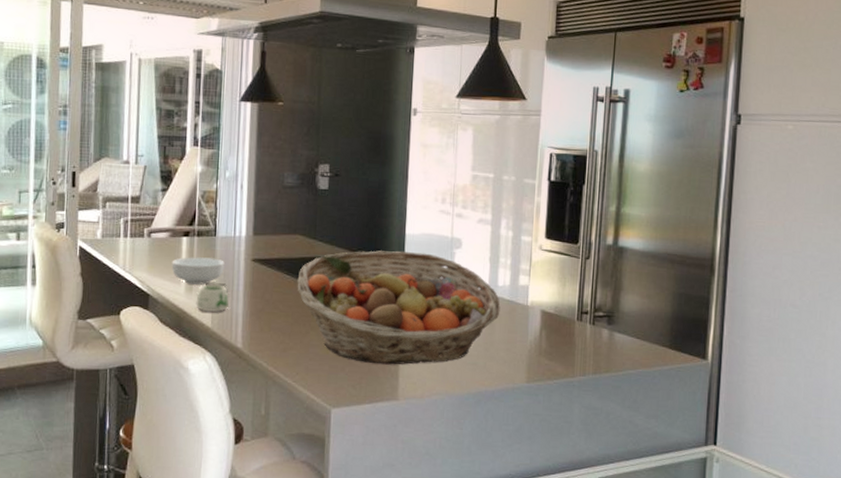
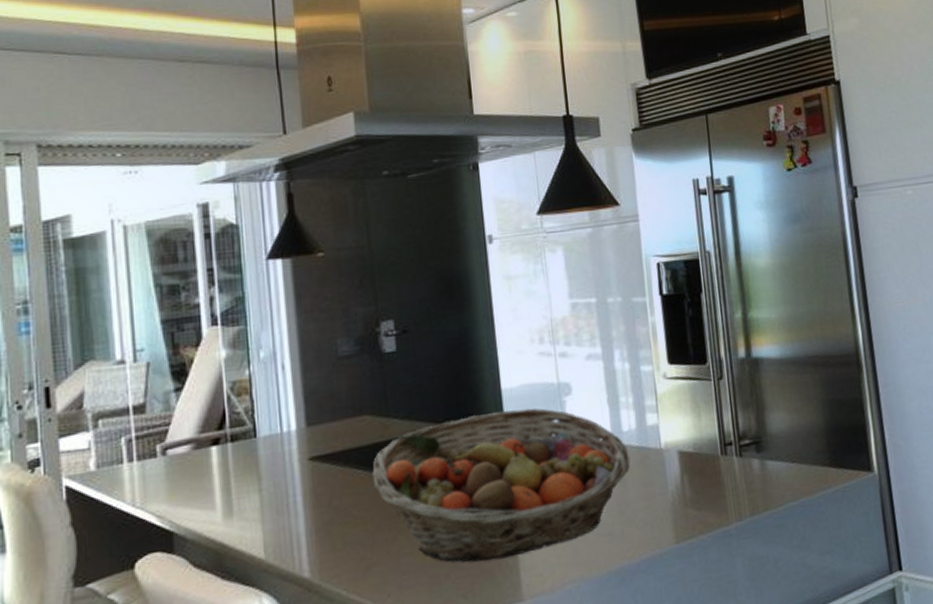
cereal bowl: present [171,257,225,285] -> none [200,466,273,508]
mug: present [196,285,229,312] -> none [239,500,285,541]

